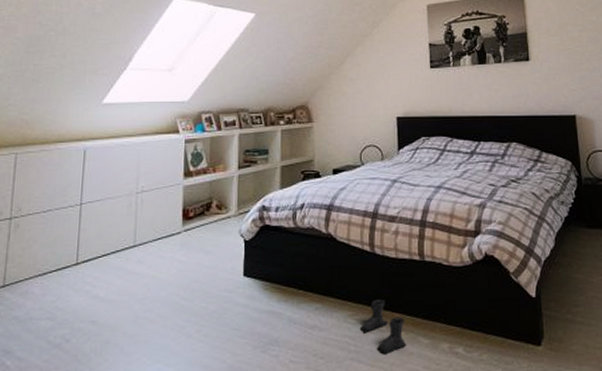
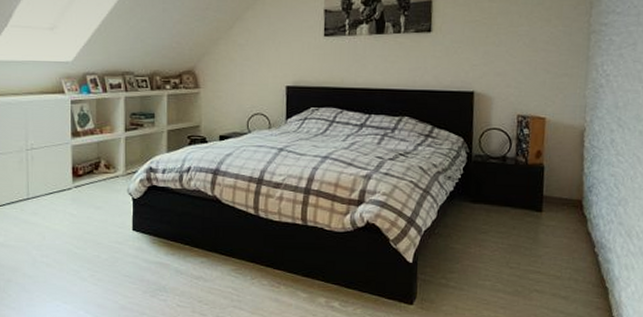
boots: present [361,298,407,354] -> none [243,256,286,304]

